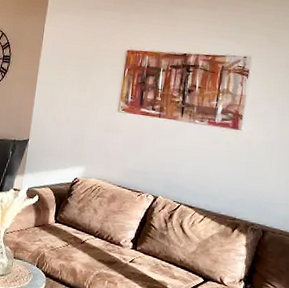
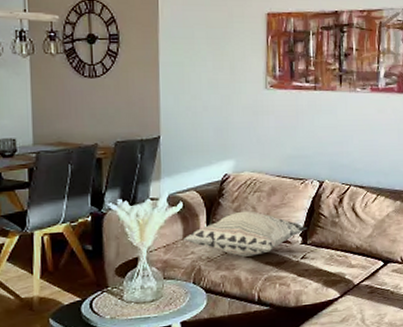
decorative pillow: none [34,211,138,252] -> present [183,211,307,257]

